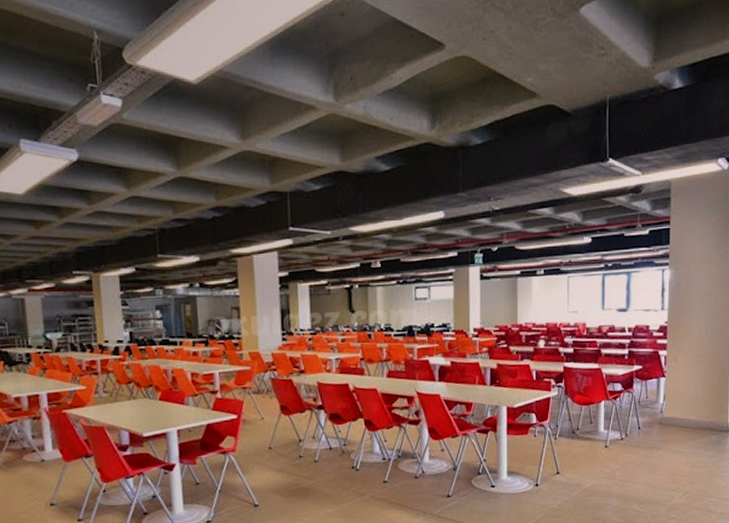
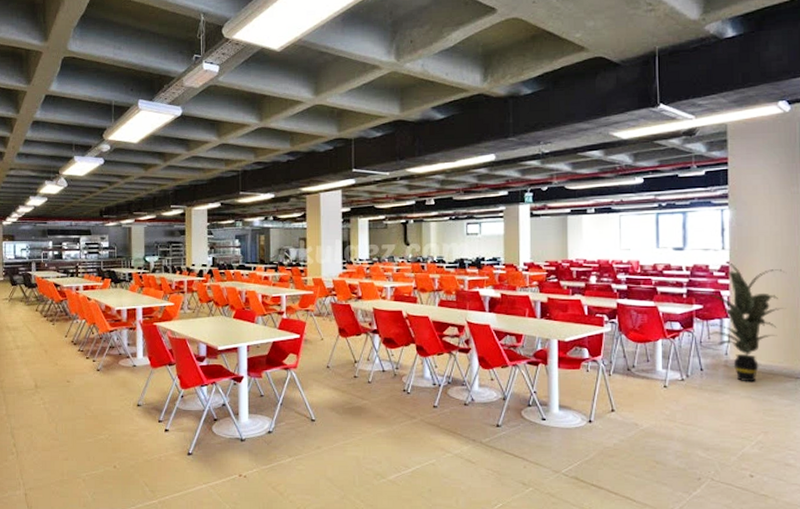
indoor plant: none [635,322,715,438] -> present [694,262,786,382]

